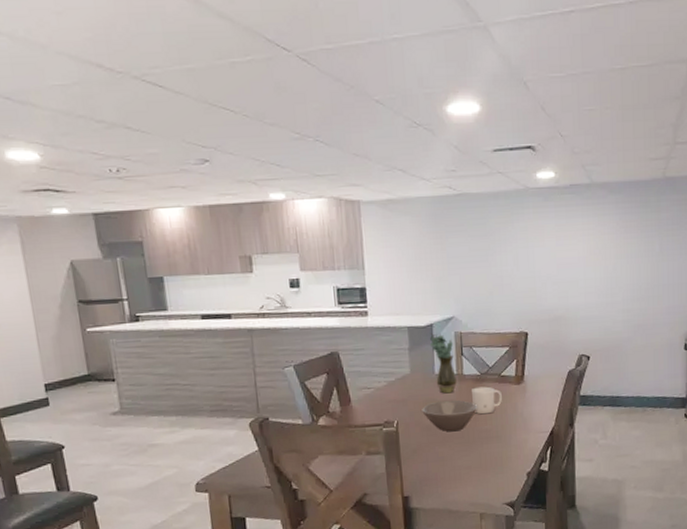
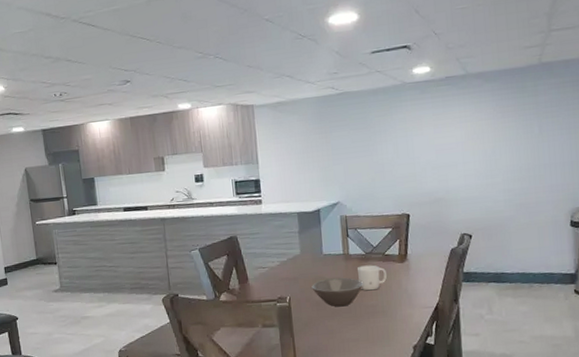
vase: present [429,333,457,394] -> none [317,217,343,272]

